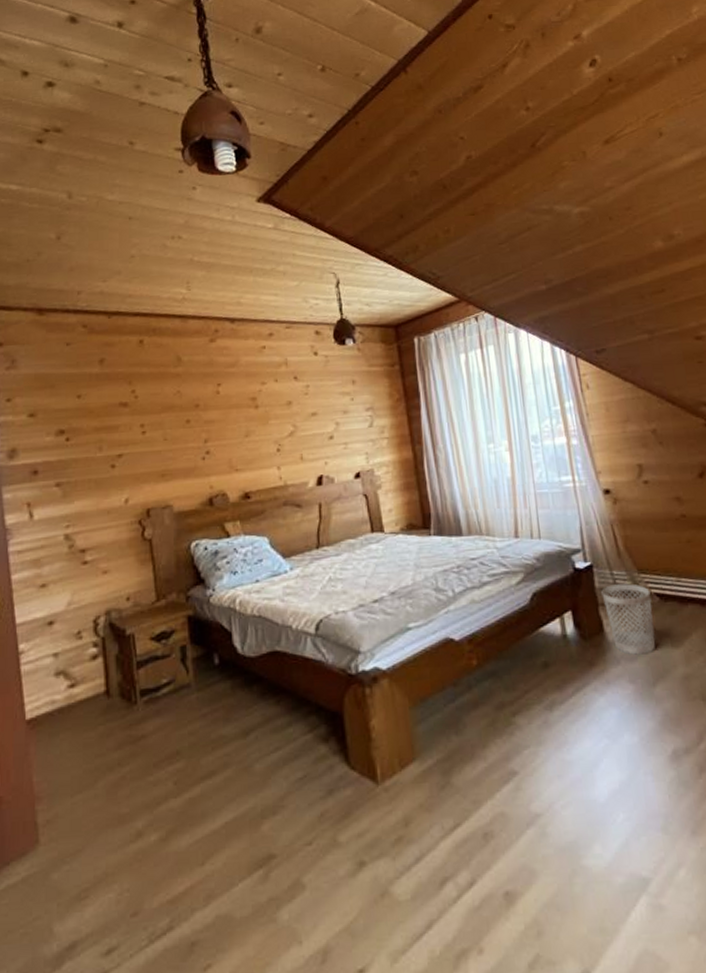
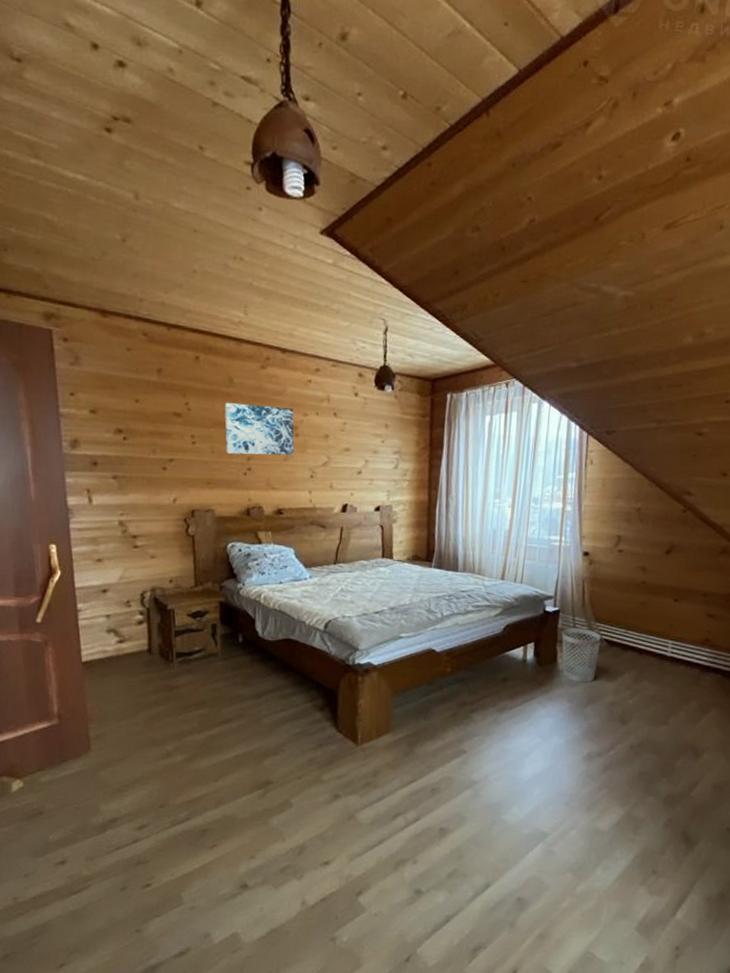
wall art: none [174,379,255,440] -> present [224,403,295,456]

